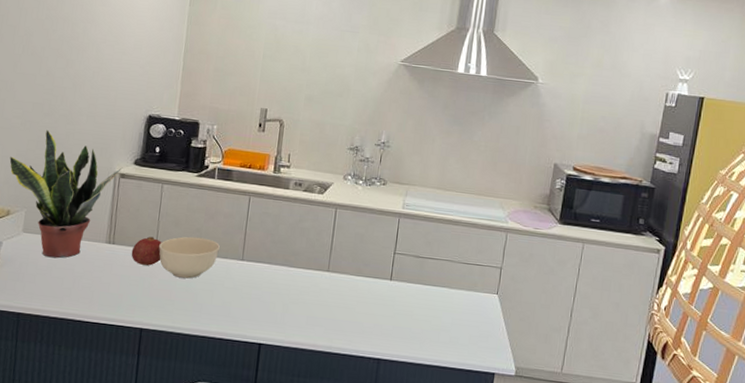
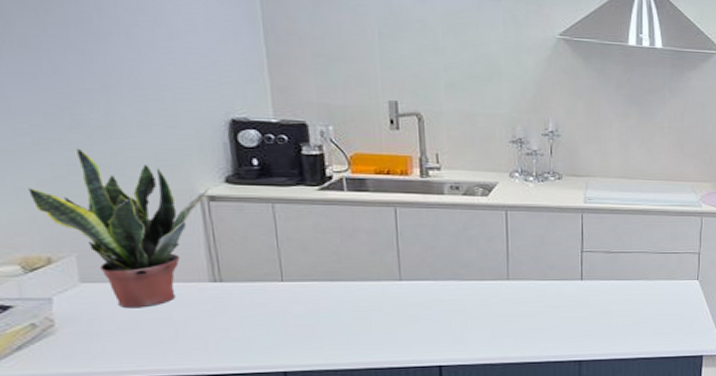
fruit: present [131,236,162,266] -> none [249,267,293,301]
bowl: present [159,236,220,279] -> none [286,261,368,309]

